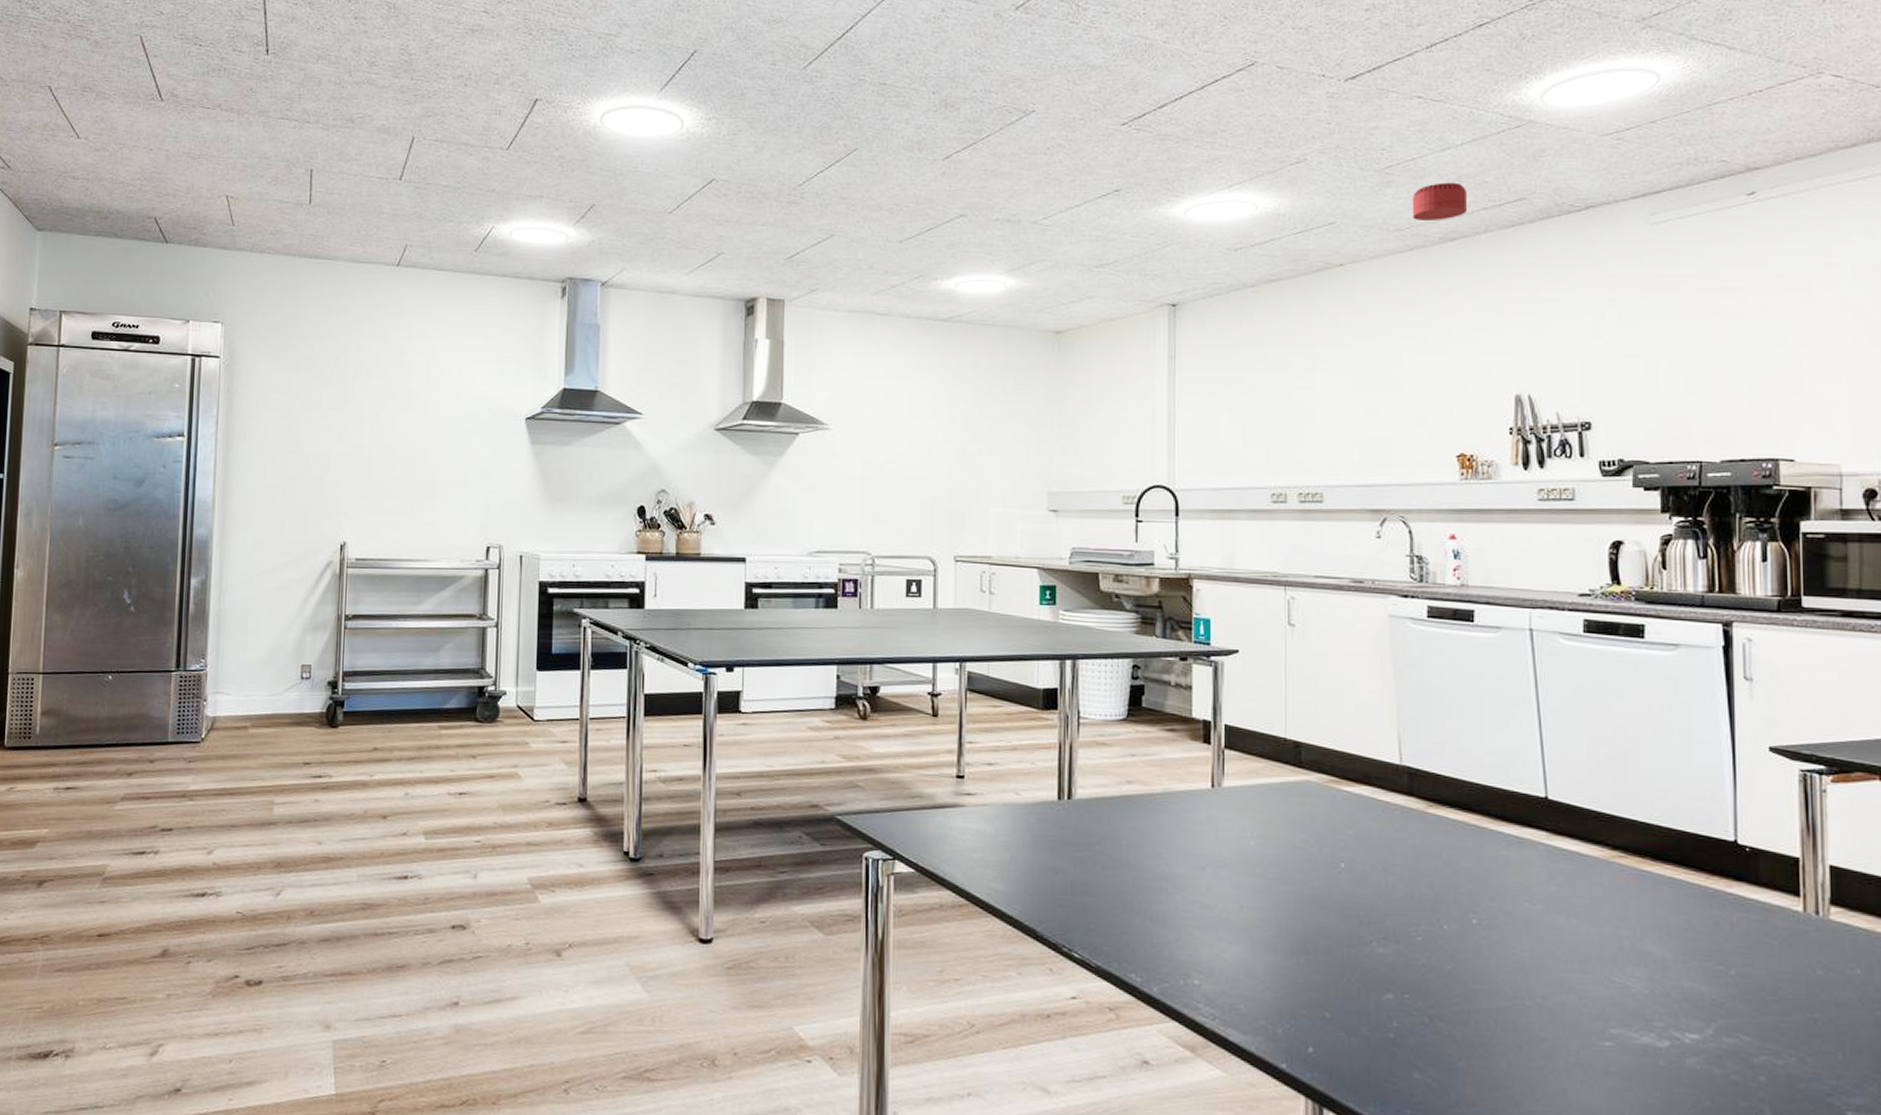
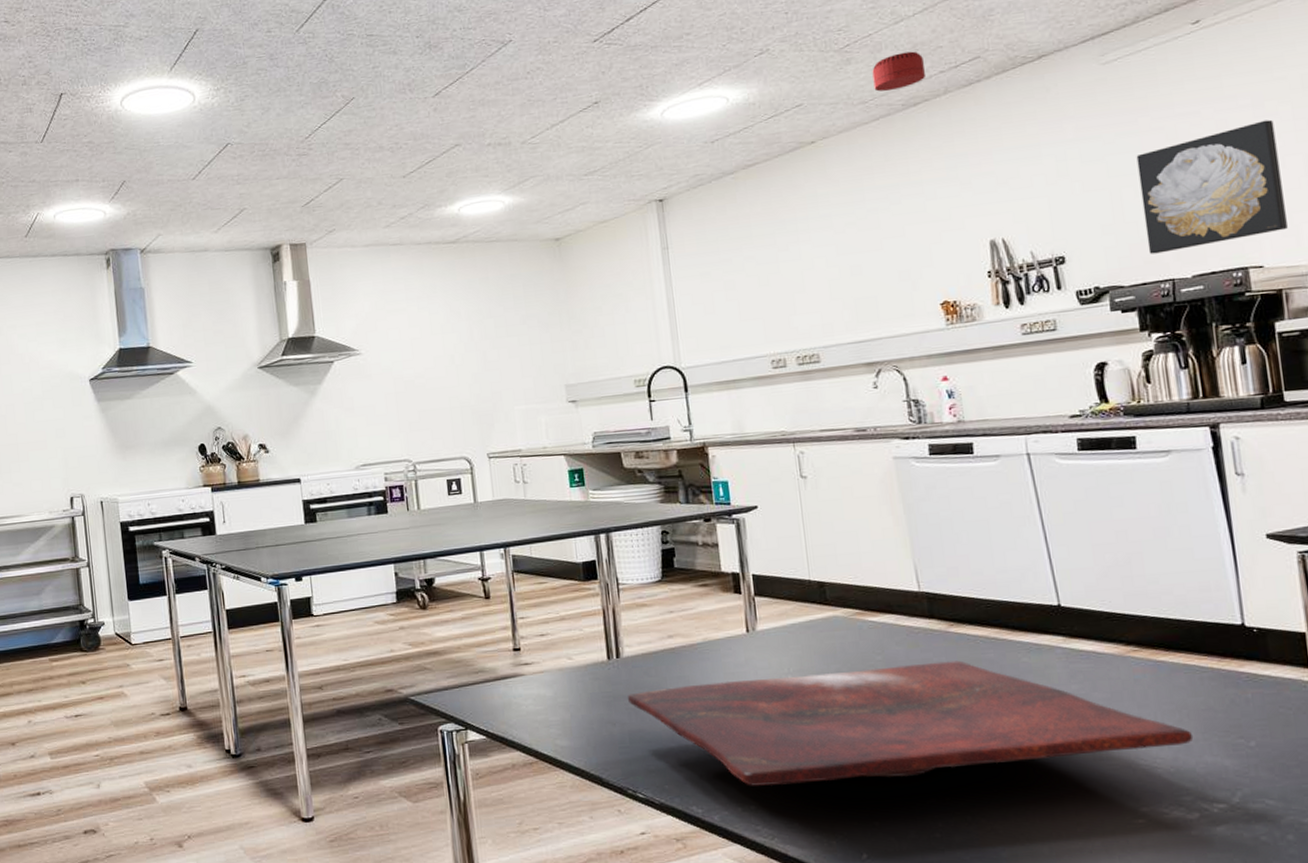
cutting board: none [1074,838,1672,967] -> present [627,660,1194,787]
wall art: none [1676,306,1823,433] -> present [1136,119,1288,254]

